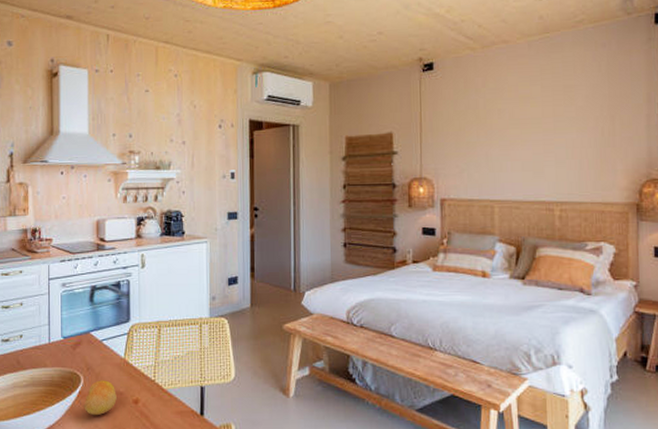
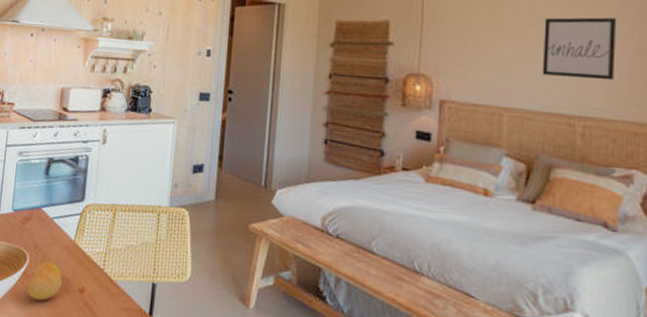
wall art: none [524,115,584,170] -> present [542,17,617,81]

